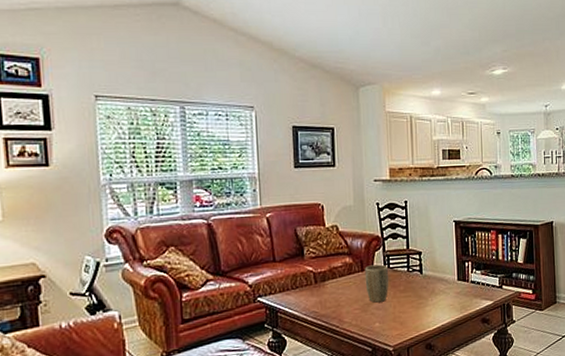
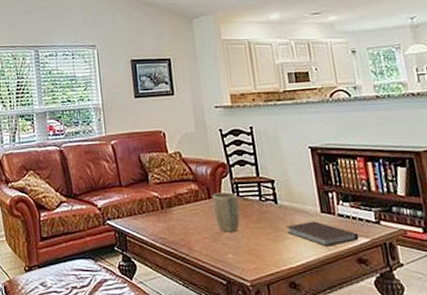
notebook: none [428,288,486,310] -> present [286,221,360,247]

